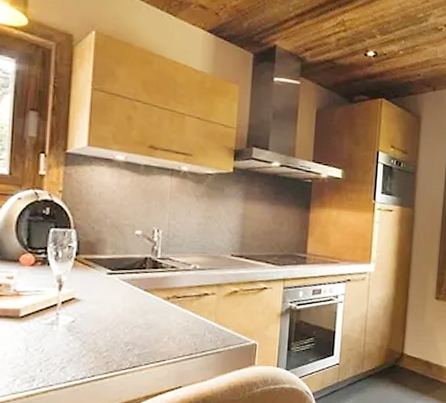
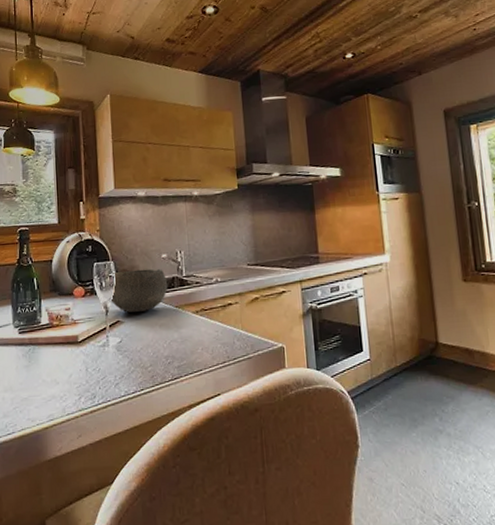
bowl: none [65,242,139,292] -> present [109,269,168,313]

